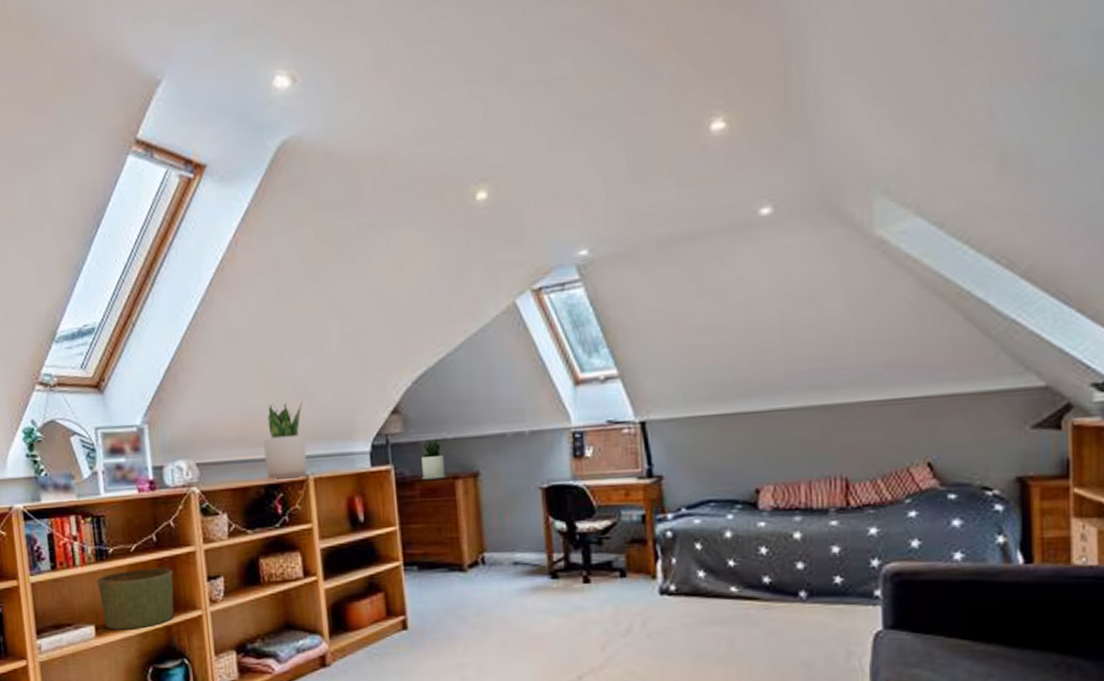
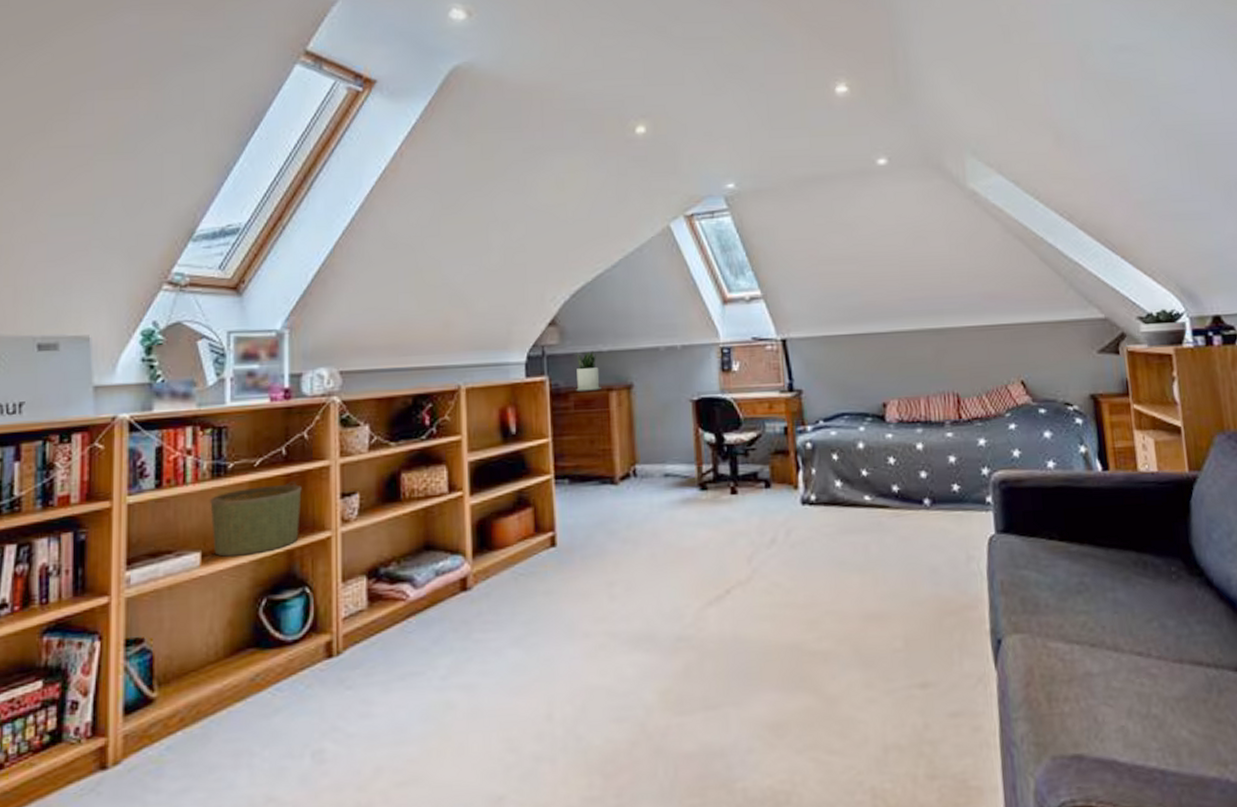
planter: present [263,400,307,480] -> none [414,310,460,389]

